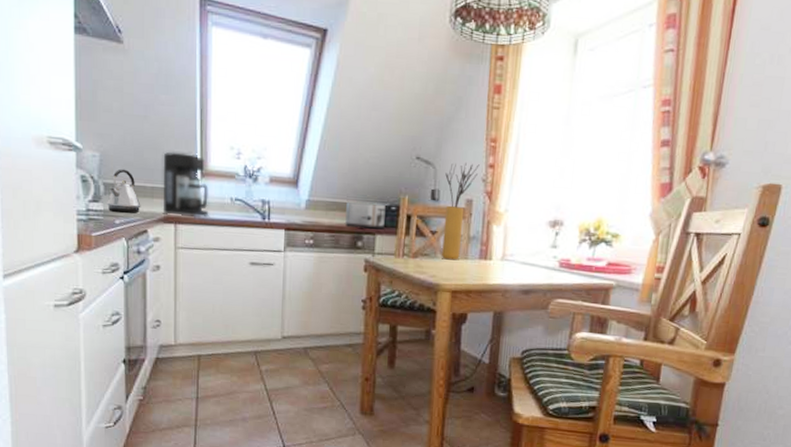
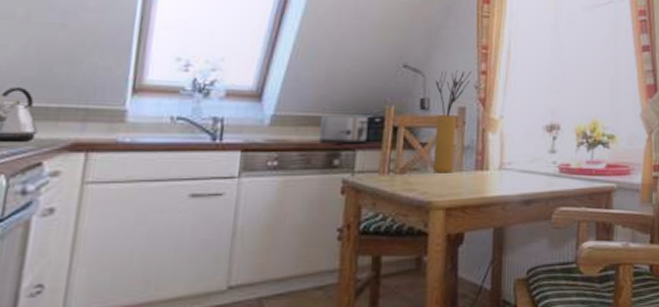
coffee maker: present [163,152,208,217] -> none [70,66,141,142]

